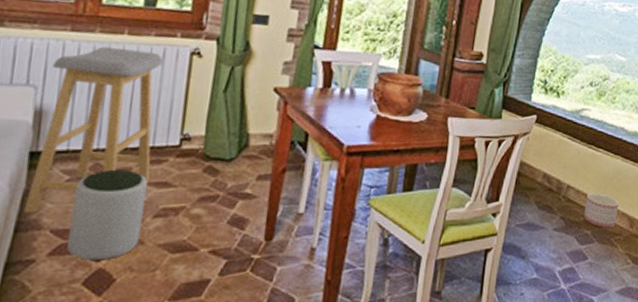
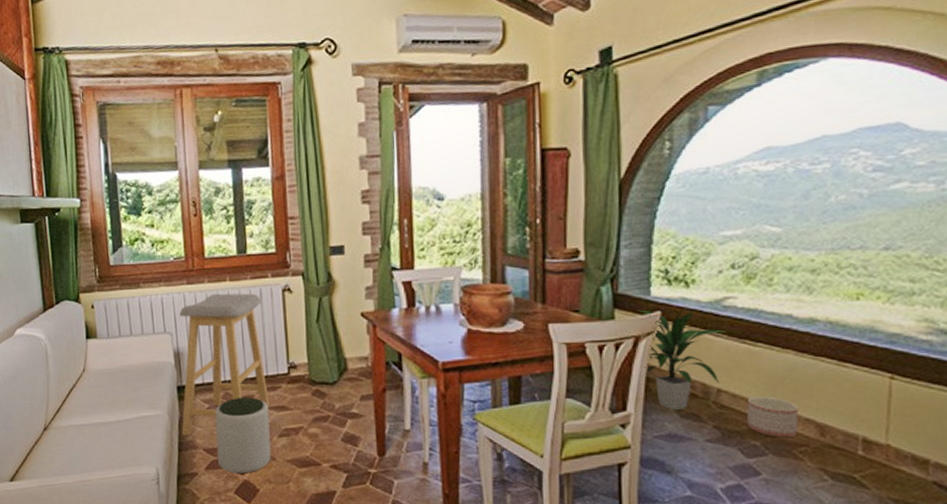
indoor plant: none [517,112,580,203] -> present [639,309,726,411]

